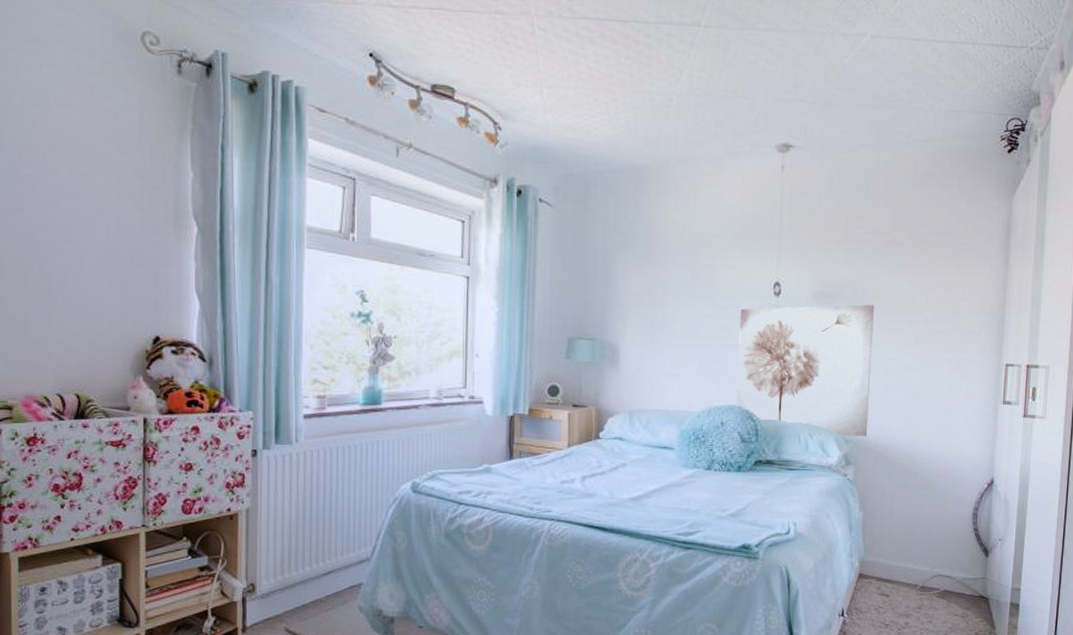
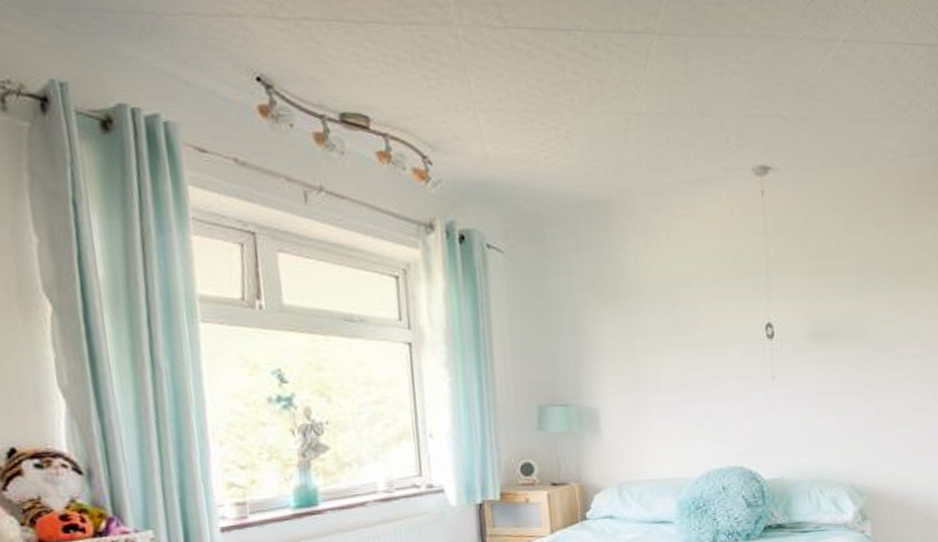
wall art: present [736,304,874,437] -> none [731,341,882,489]

